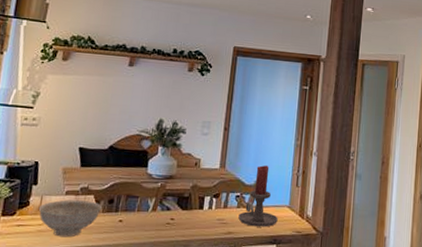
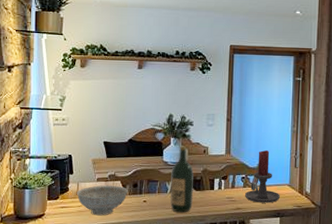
wine bottle: none [150,156,182,236] -> present [170,146,194,213]

